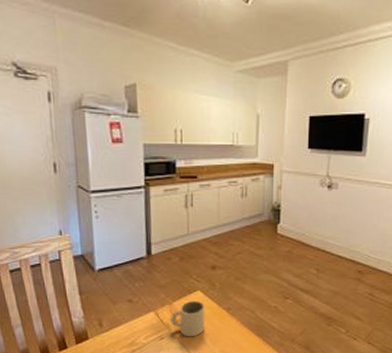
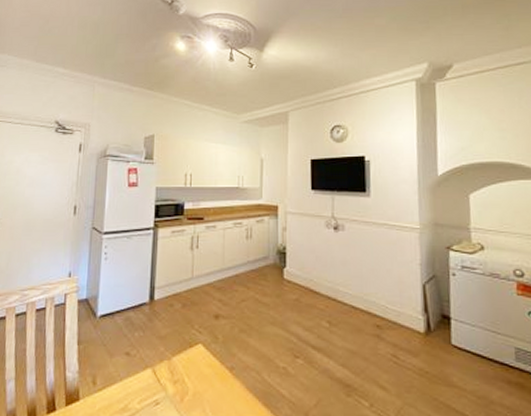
mug: present [171,300,205,337] -> none [168,355,206,404]

